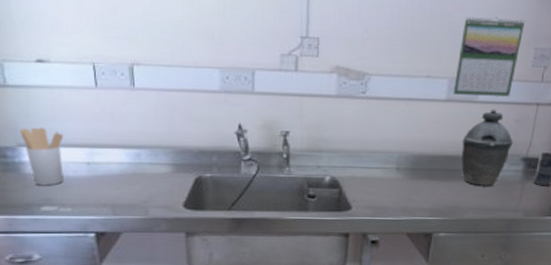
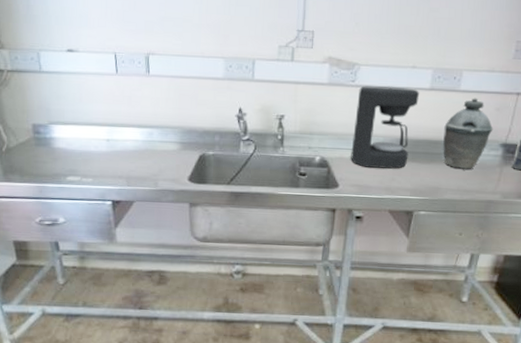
utensil holder: present [20,127,64,186] -> none [51,108,88,159]
coffee maker: none [363,97,435,188] -> present [350,86,419,169]
calendar: present [452,17,524,98] -> none [436,12,507,87]

